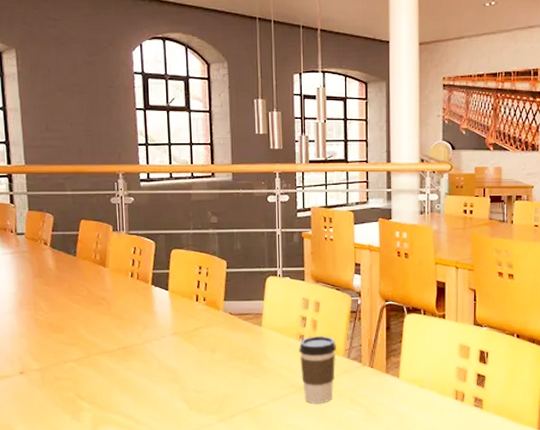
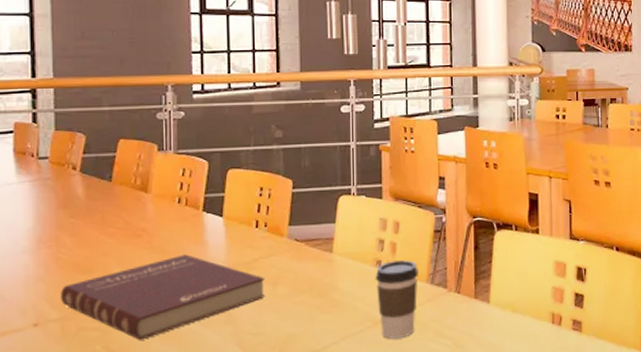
book: none [40,321,206,391] -> present [61,254,266,340]

